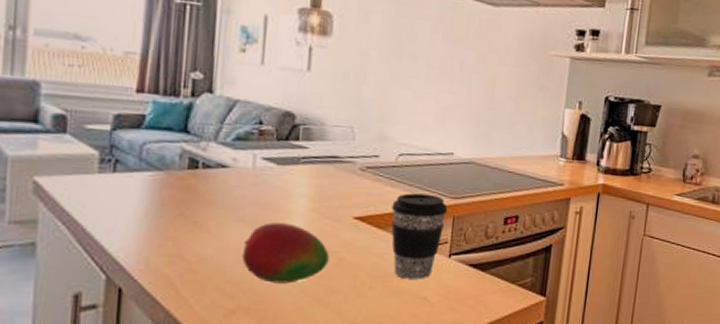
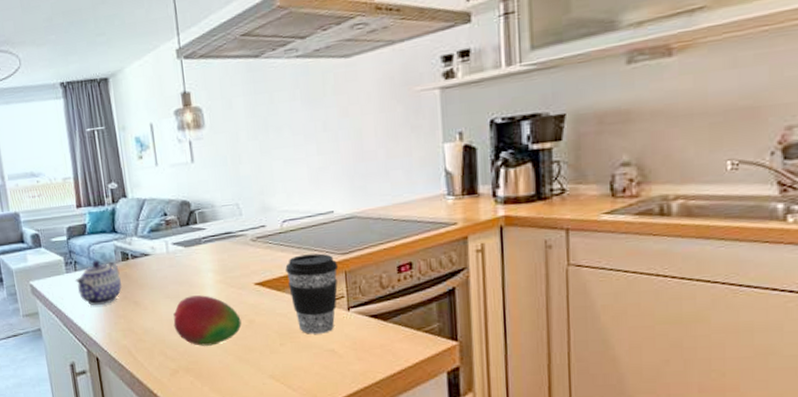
teapot: none [110,162,181,221] -> present [75,260,122,306]

